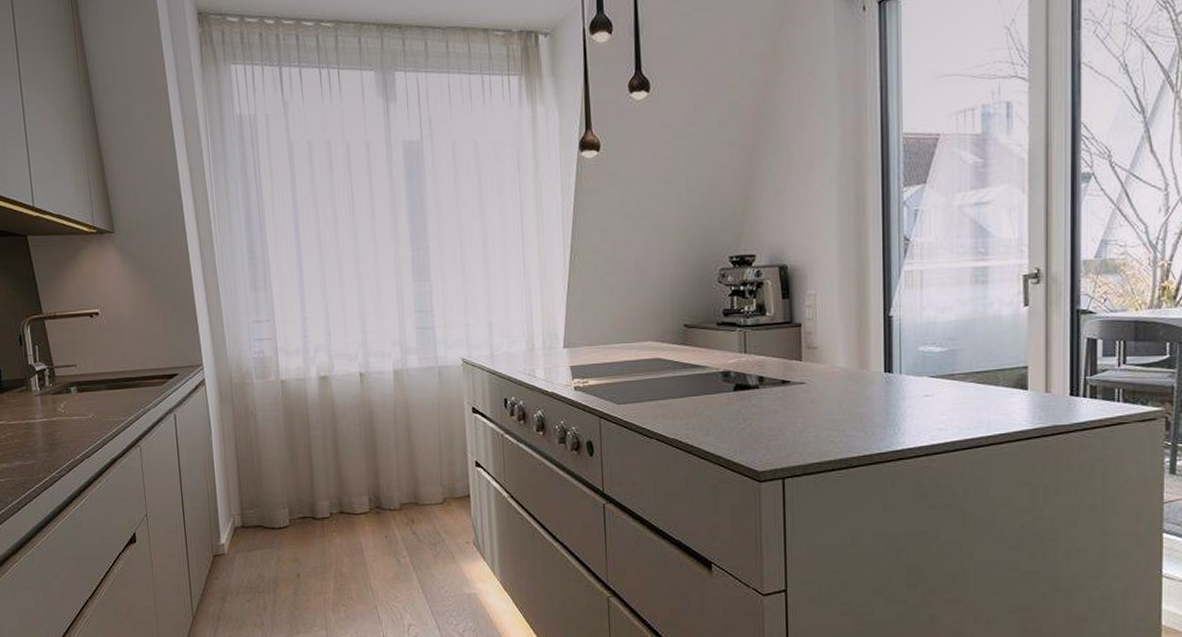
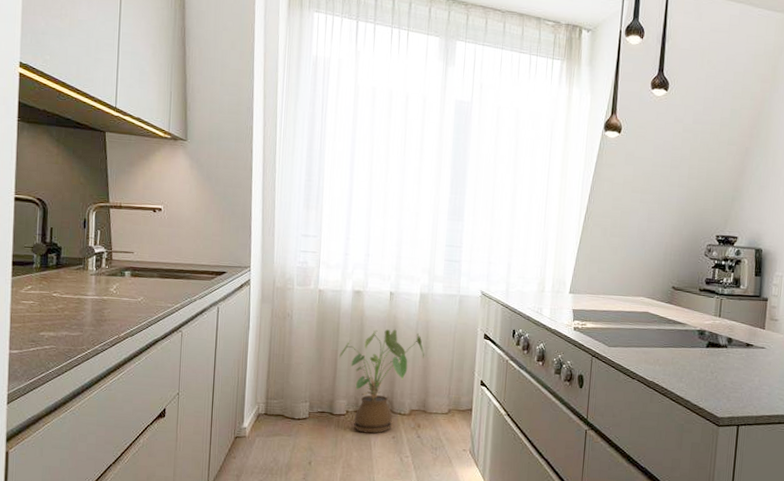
house plant: none [313,414,408,536] -> present [339,329,424,434]

